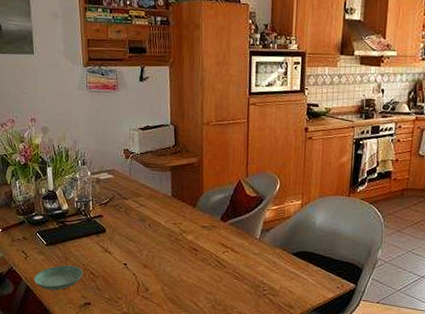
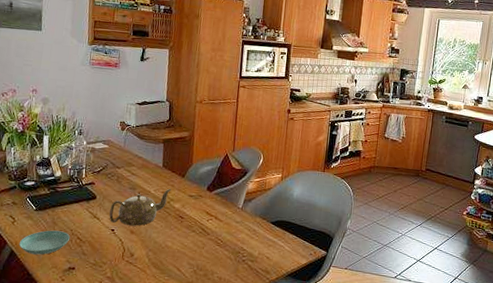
teapot: none [120,219,183,260] -> present [109,188,172,226]

